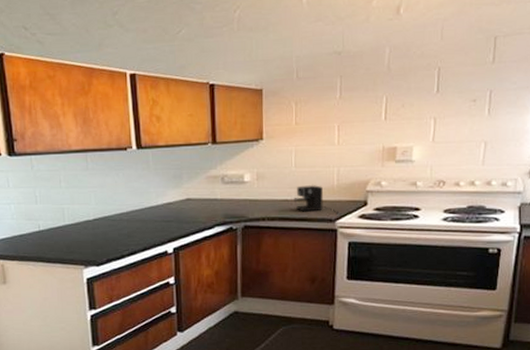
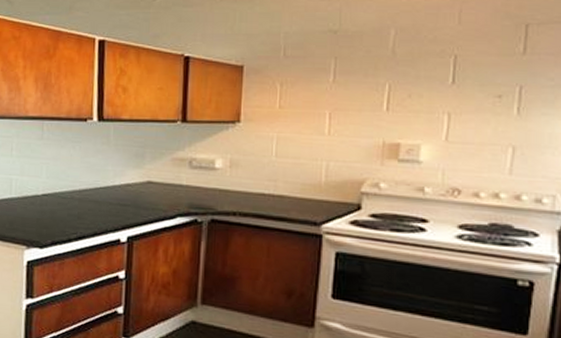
coffee maker: present [294,185,340,213] -> none [272,178,328,216]

